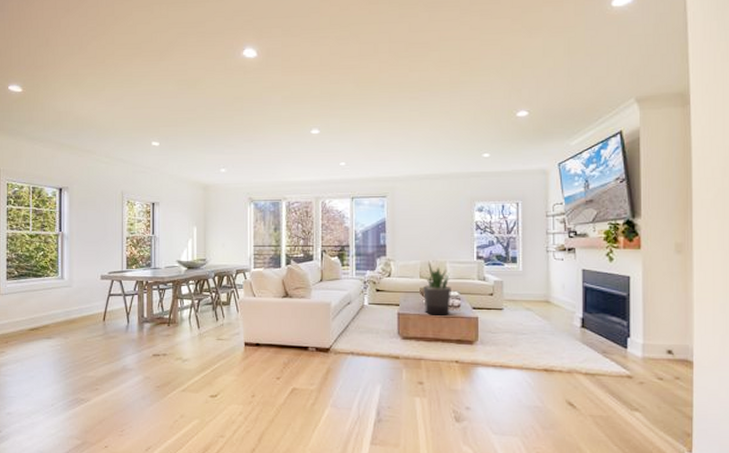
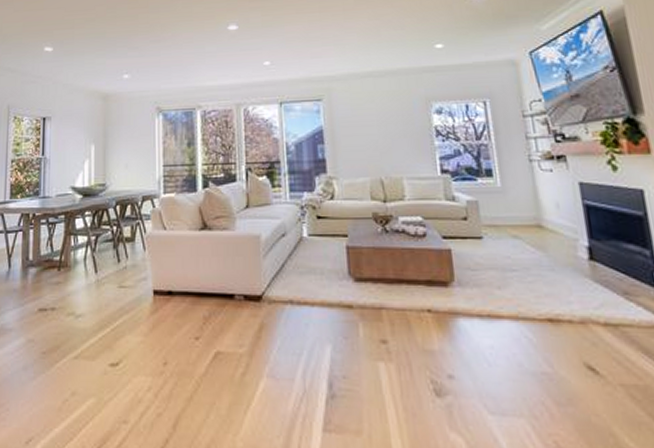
planter: present [423,264,451,317] -> none [376,182,414,250]

